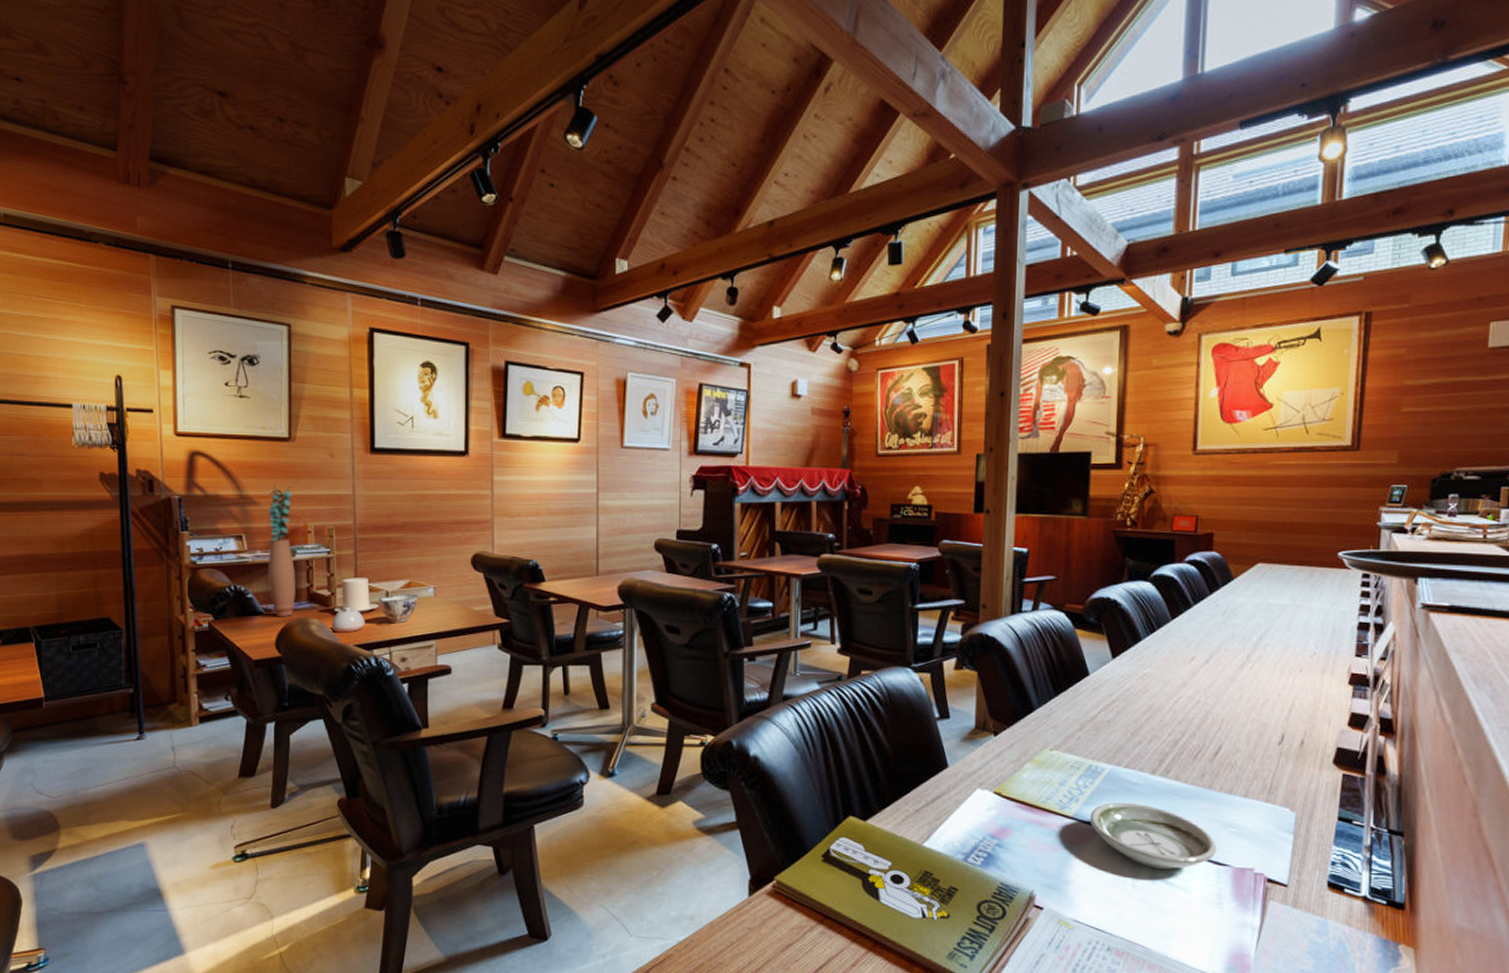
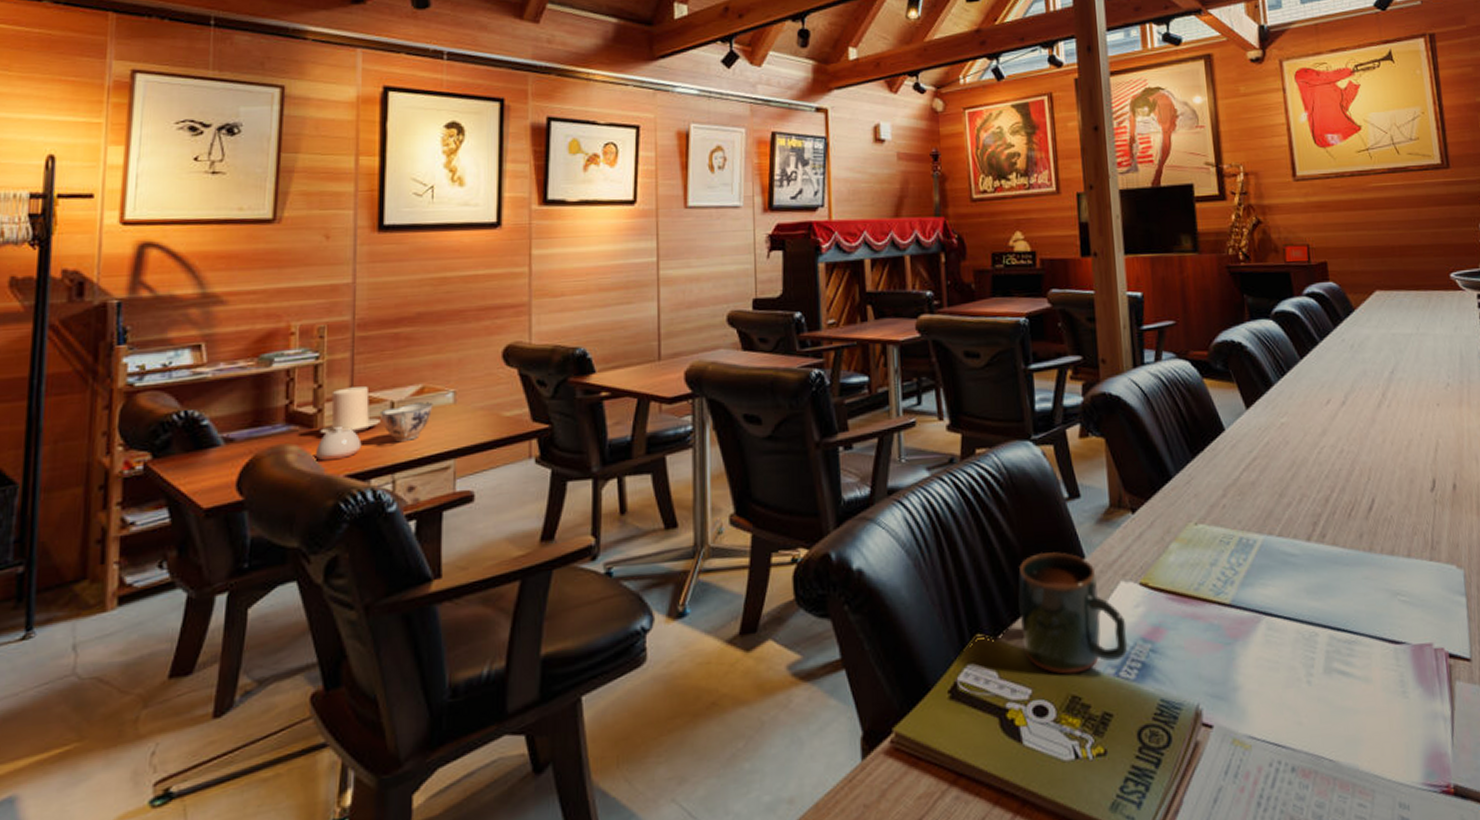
vase: present [268,484,296,618] -> none [232,276,274,448]
mug: none [887,759,978,855] -> present [1018,552,1128,674]
saucer: present [1089,802,1217,869] -> none [1248,578,1390,658]

